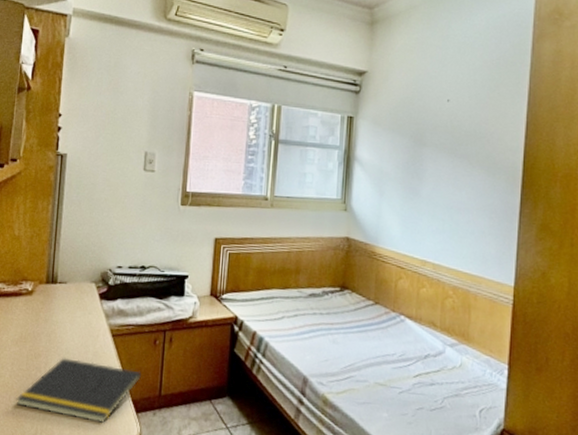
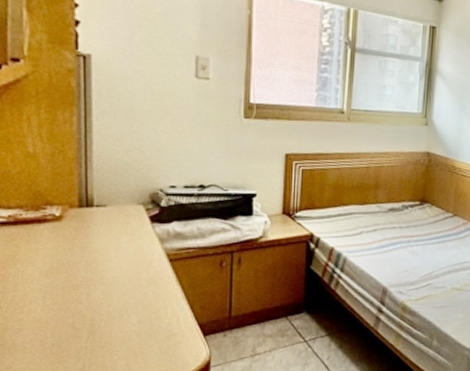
notepad: present [16,358,141,423] -> none [53,287,207,349]

